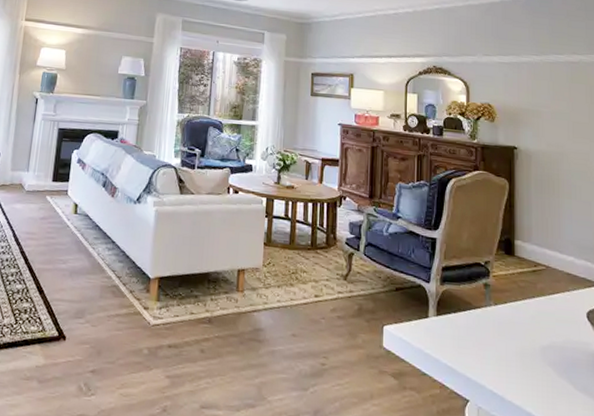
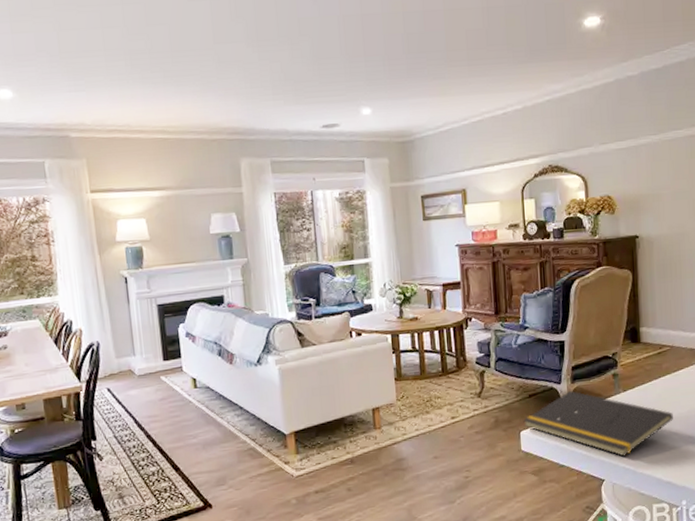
notepad: none [388,293,547,378] -> present [523,391,673,457]

